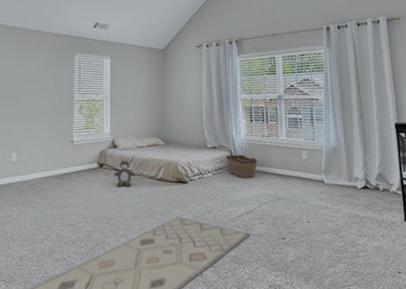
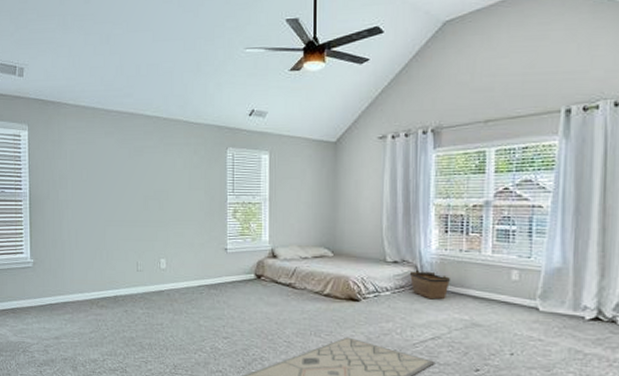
teddy bear: present [113,158,135,188] -> none [272,269,298,303]

